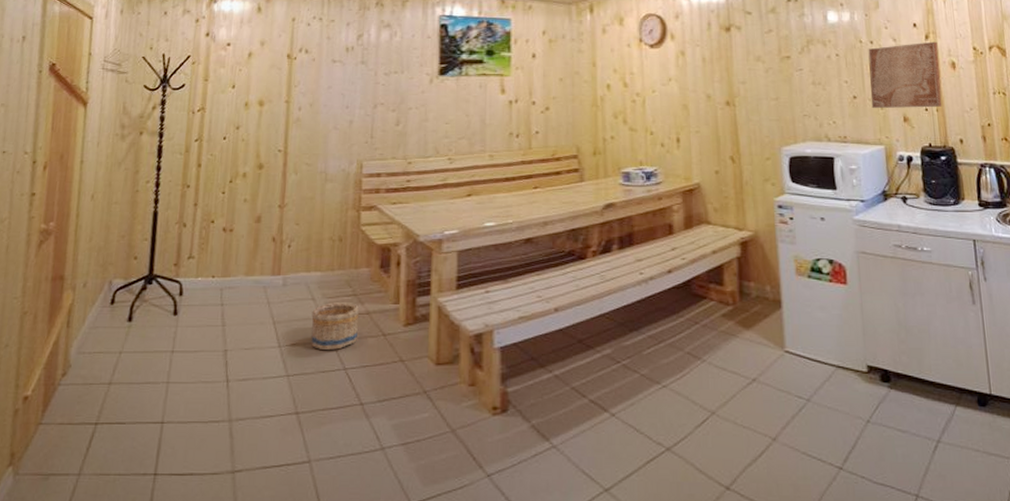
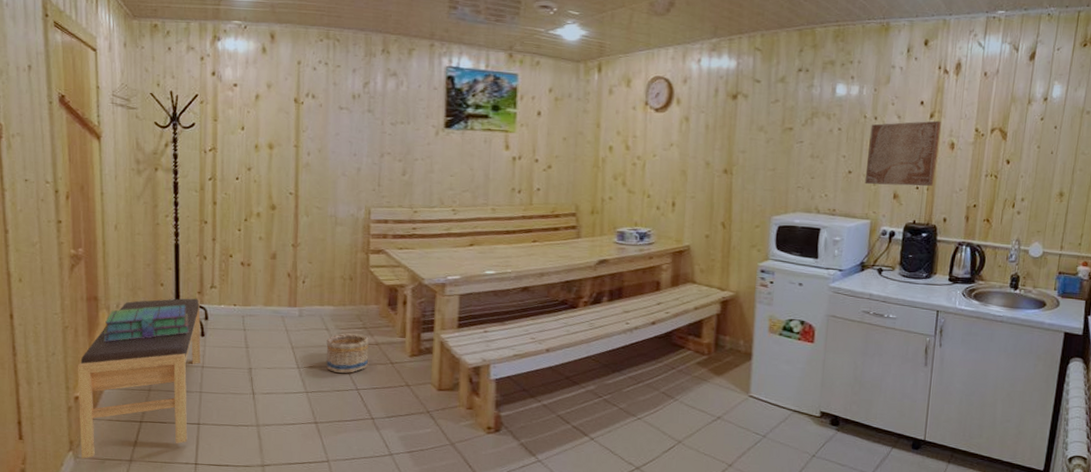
bench: none [21,271,175,476] -> present [77,298,201,459]
stack of books: none [65,279,161,329] -> present [103,304,189,343]

